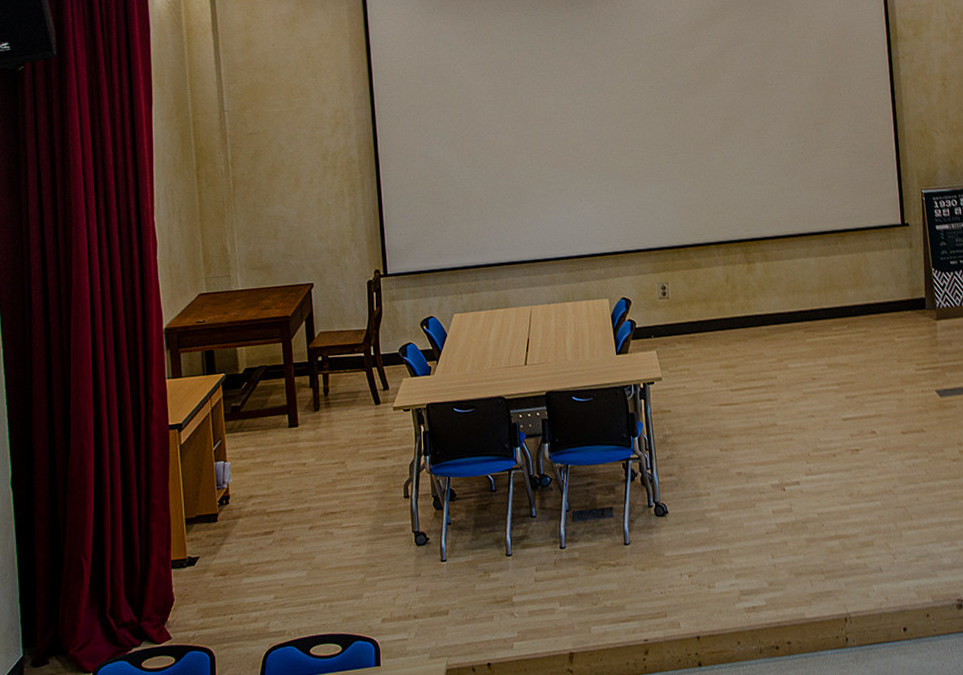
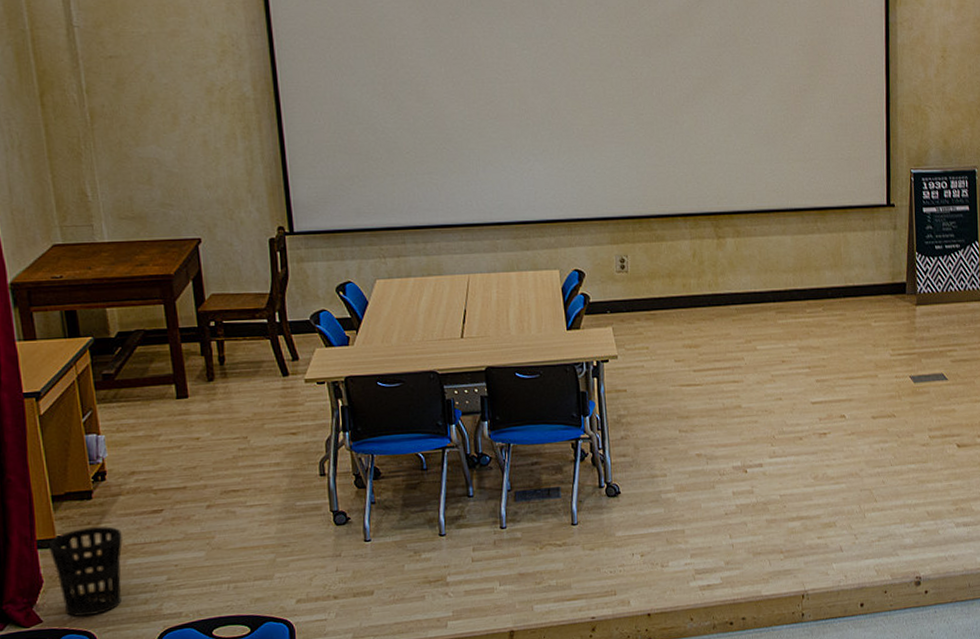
wastebasket: none [180,547,240,634] -> present [48,526,123,616]

